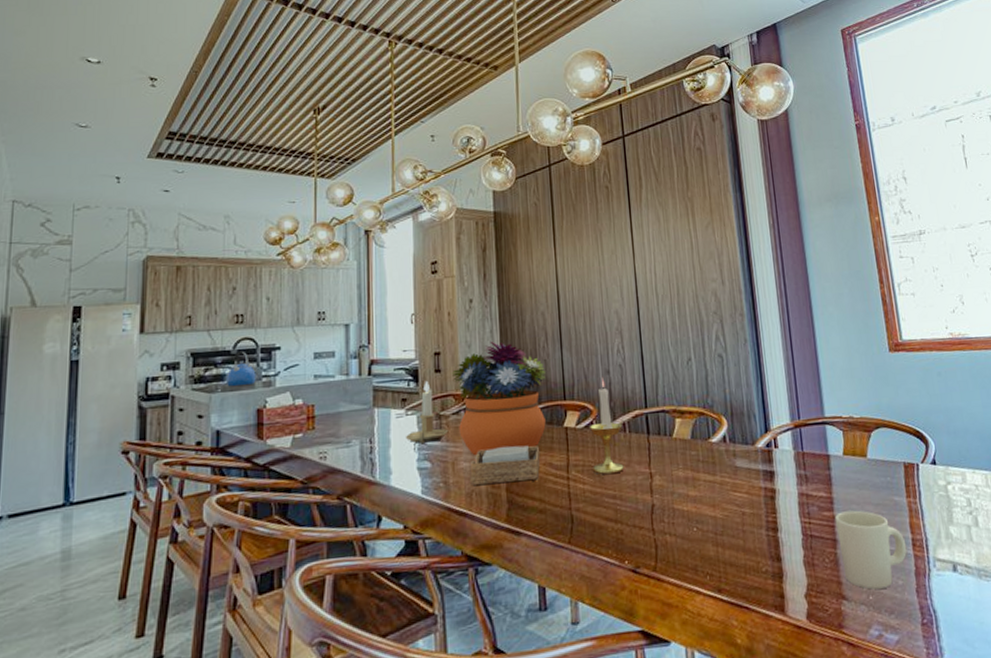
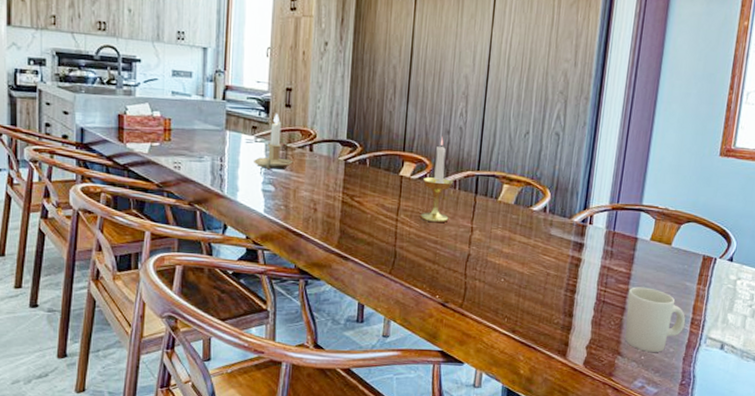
kettle: present [225,351,256,387] -> none [89,57,117,92]
flower arrangement: present [451,341,546,456] -> none [300,85,390,189]
napkin holder: present [469,445,541,485] -> none [308,183,375,217]

